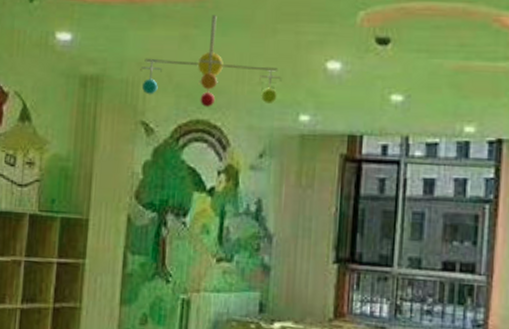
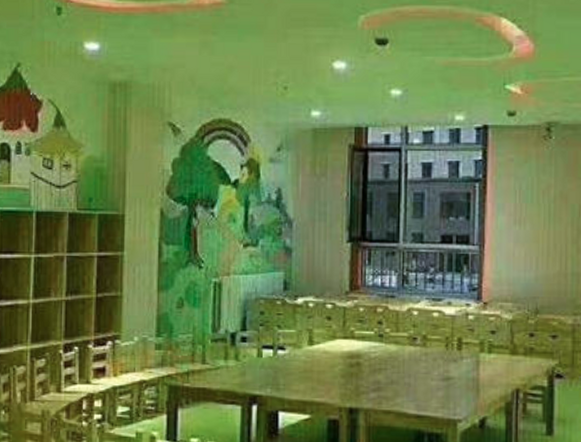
mobile: present [140,15,282,107] -> none [165,22,294,107]

